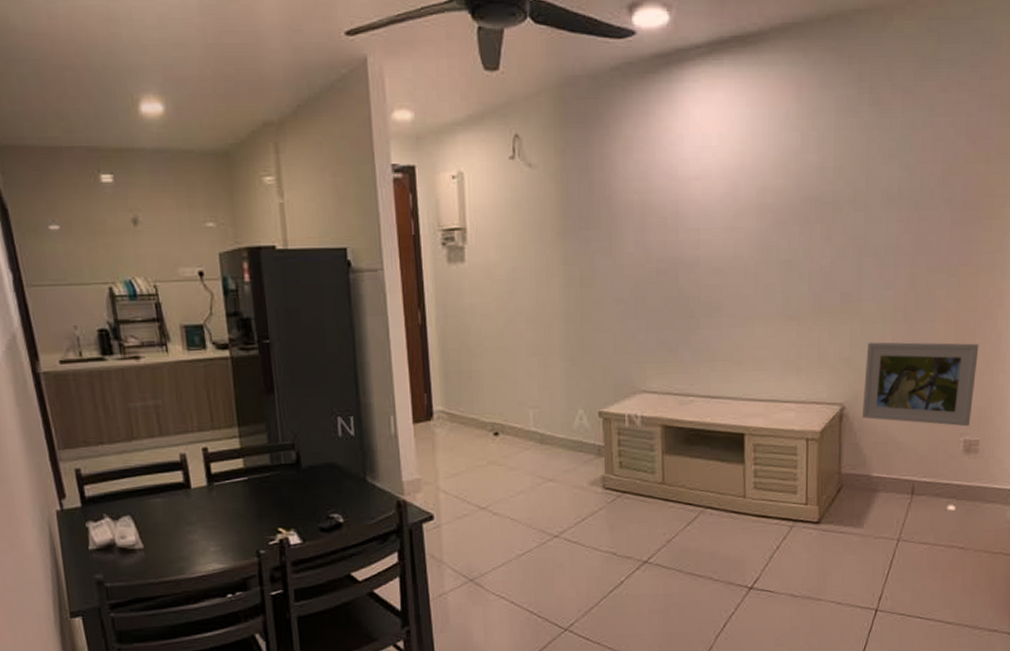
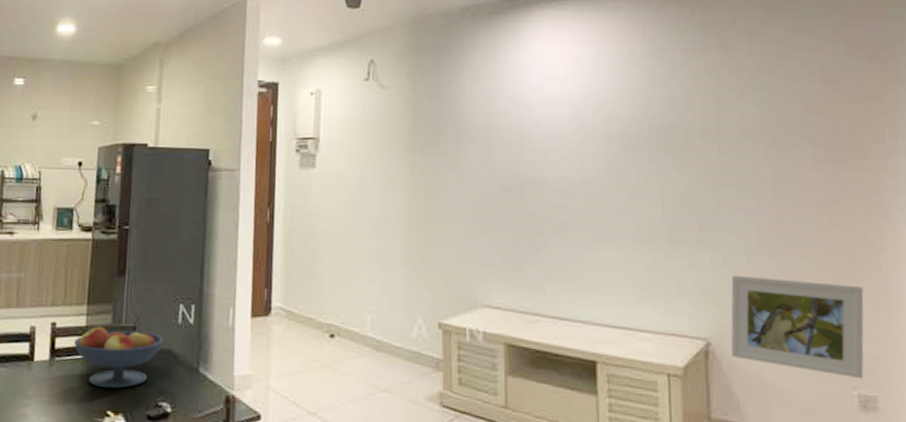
fruit bowl: none [231,445,326,507] -> present [74,326,164,389]

